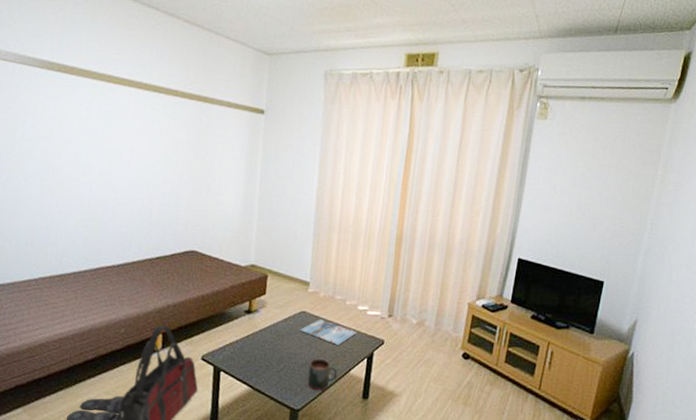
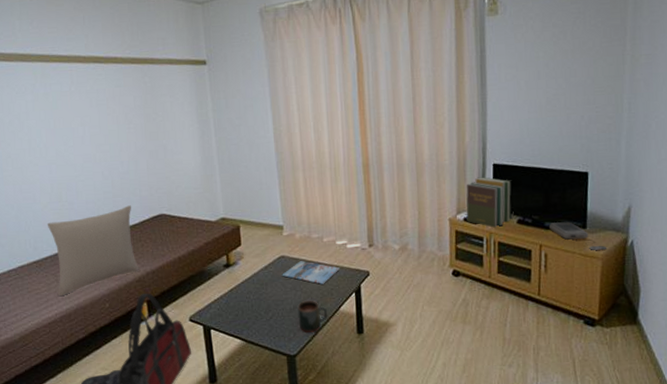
pillow: none [74,236,165,314] -> present [48,205,140,297]
books: none [484,268,532,319] -> present [466,177,514,228]
game console: none [560,323,610,357] -> present [549,222,608,251]

